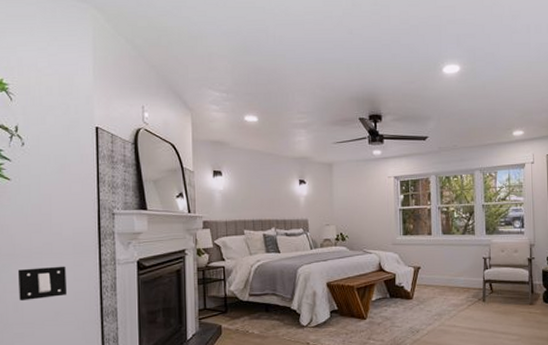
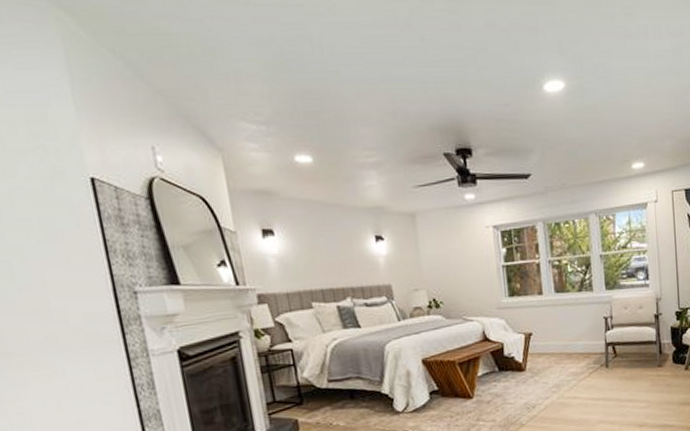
light switch: present [17,266,68,302] -> none [15,363,90,412]

